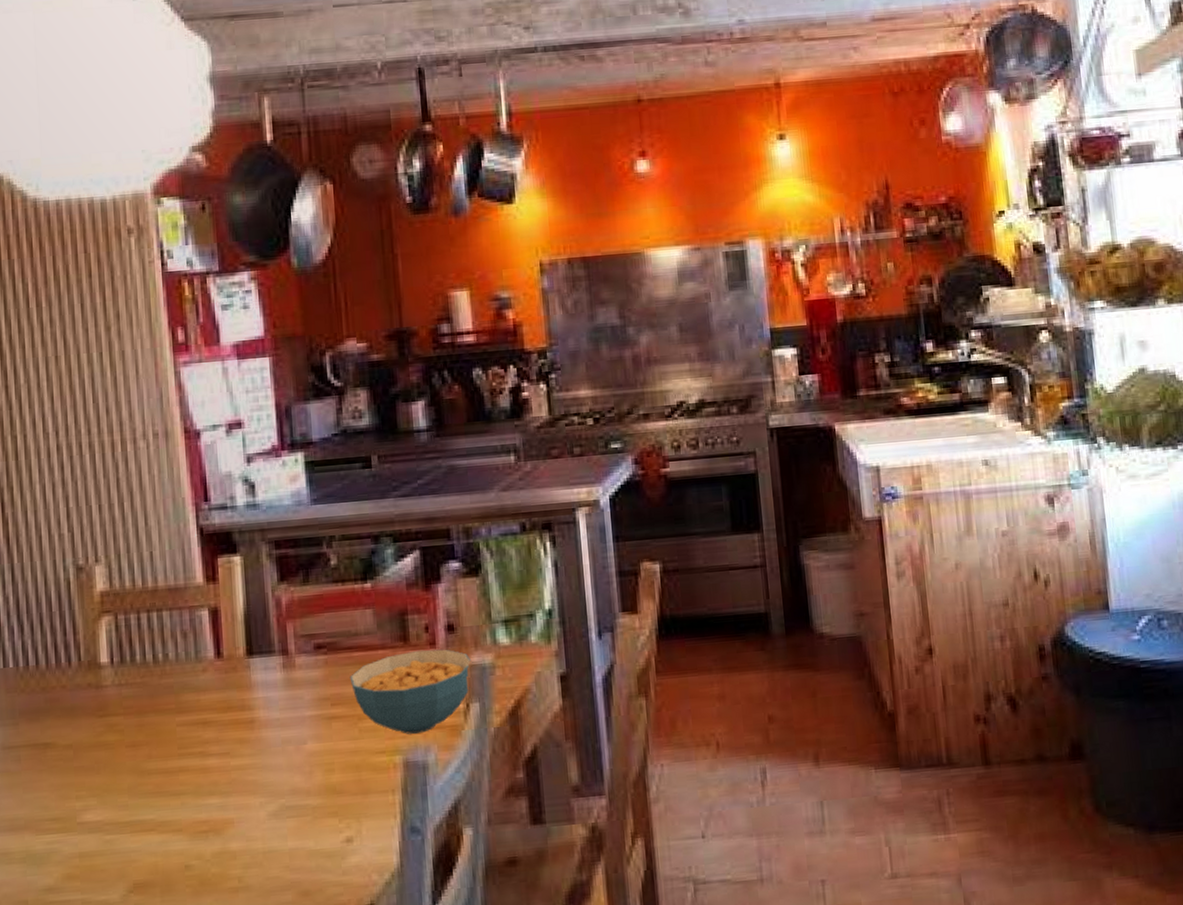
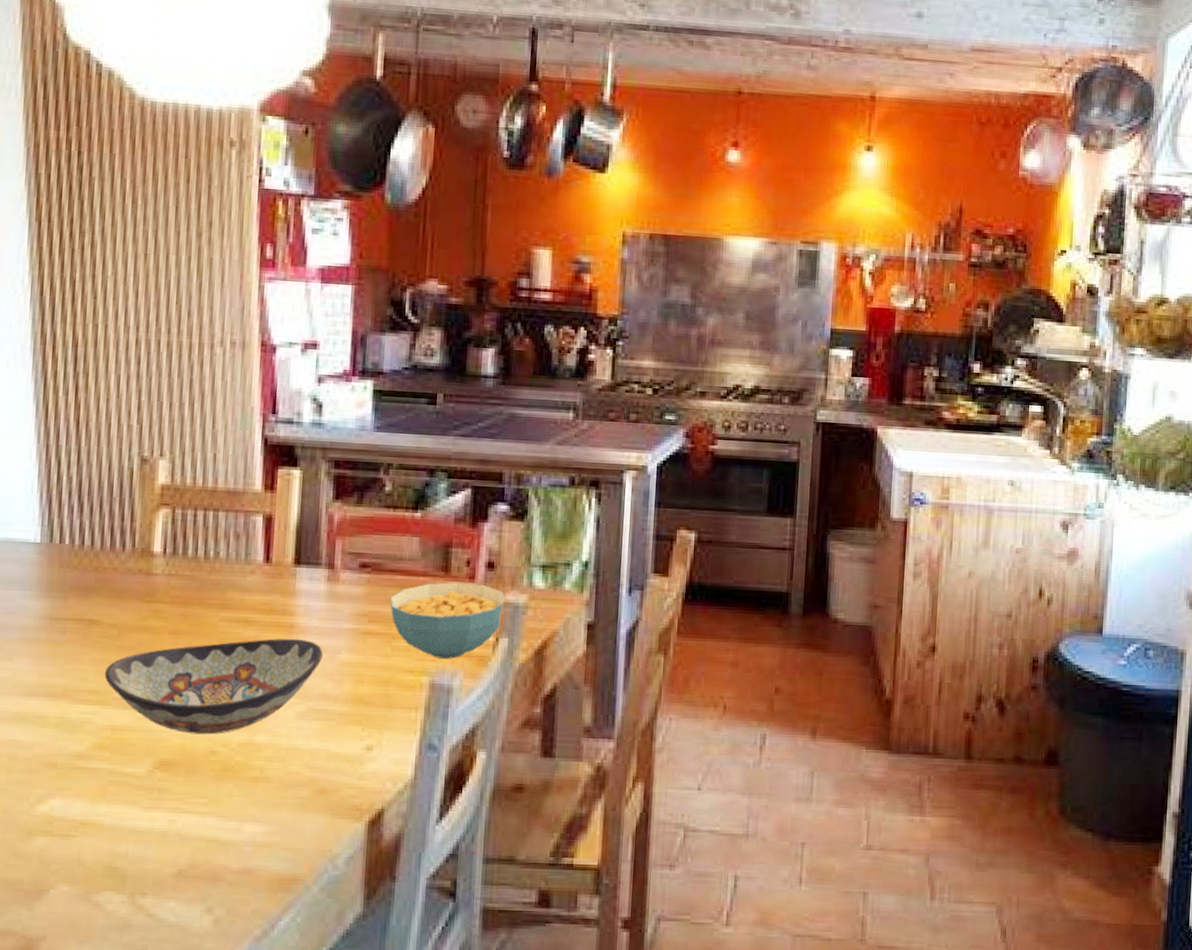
decorative bowl: none [65,733,288,851] -> present [104,638,323,735]

